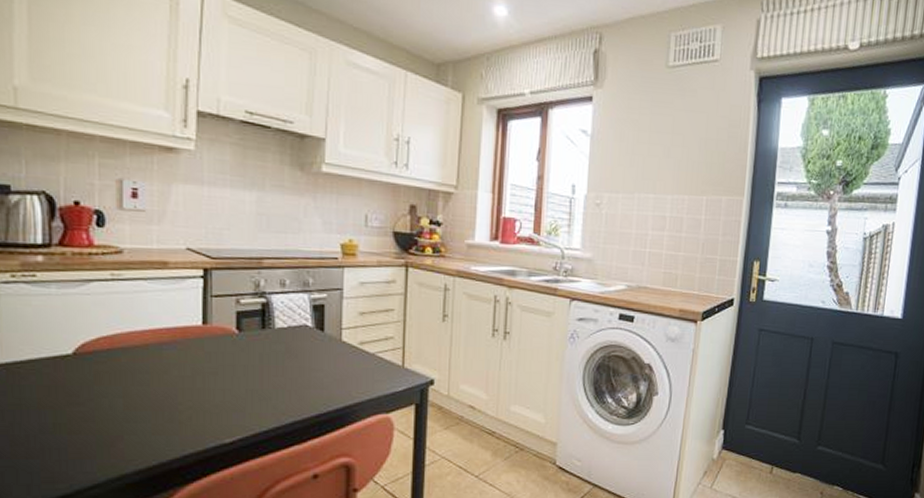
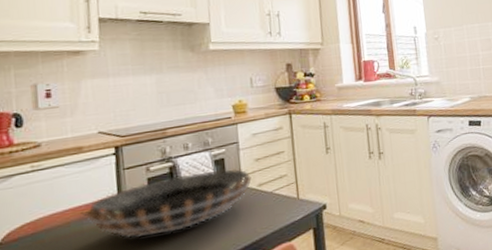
decorative bowl: none [161,315,354,377] -> present [81,168,253,238]

